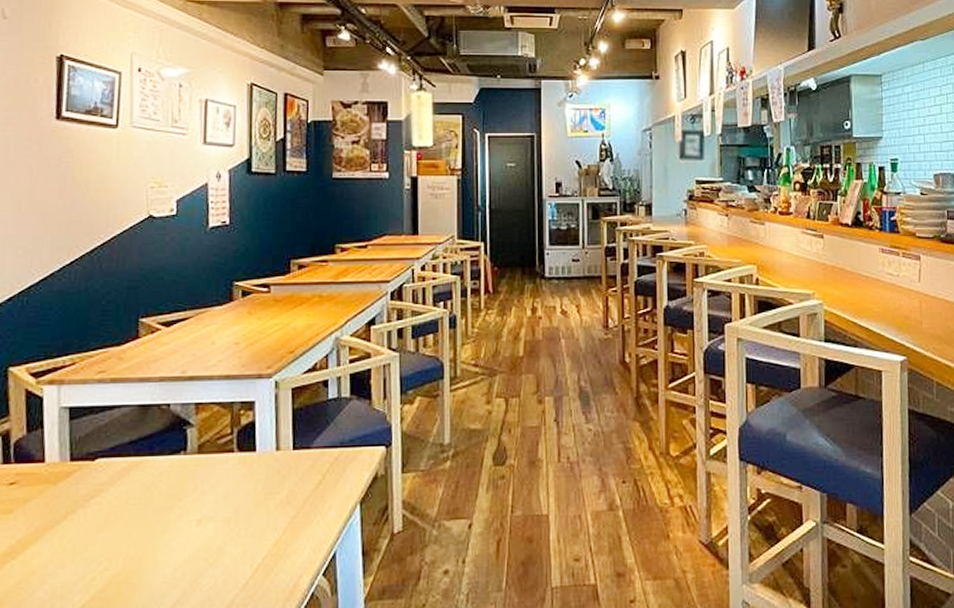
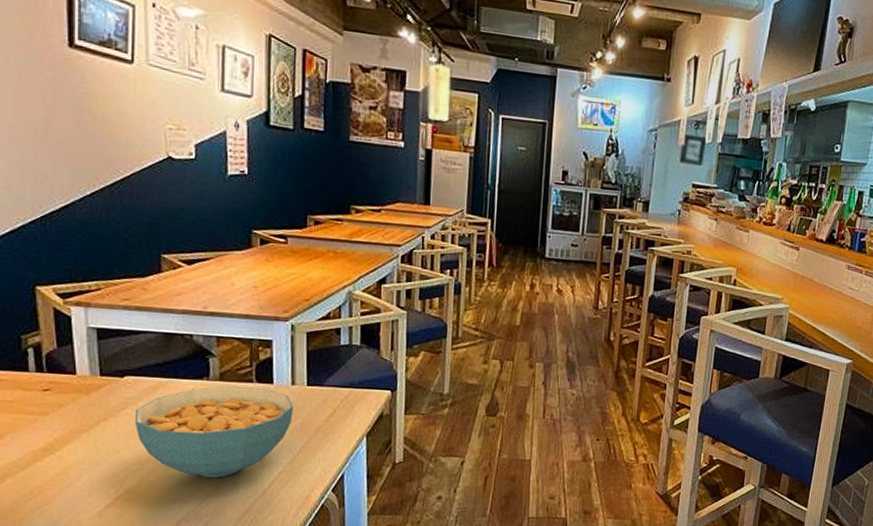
cereal bowl: none [104,458,278,571] -> present [134,386,294,478]

